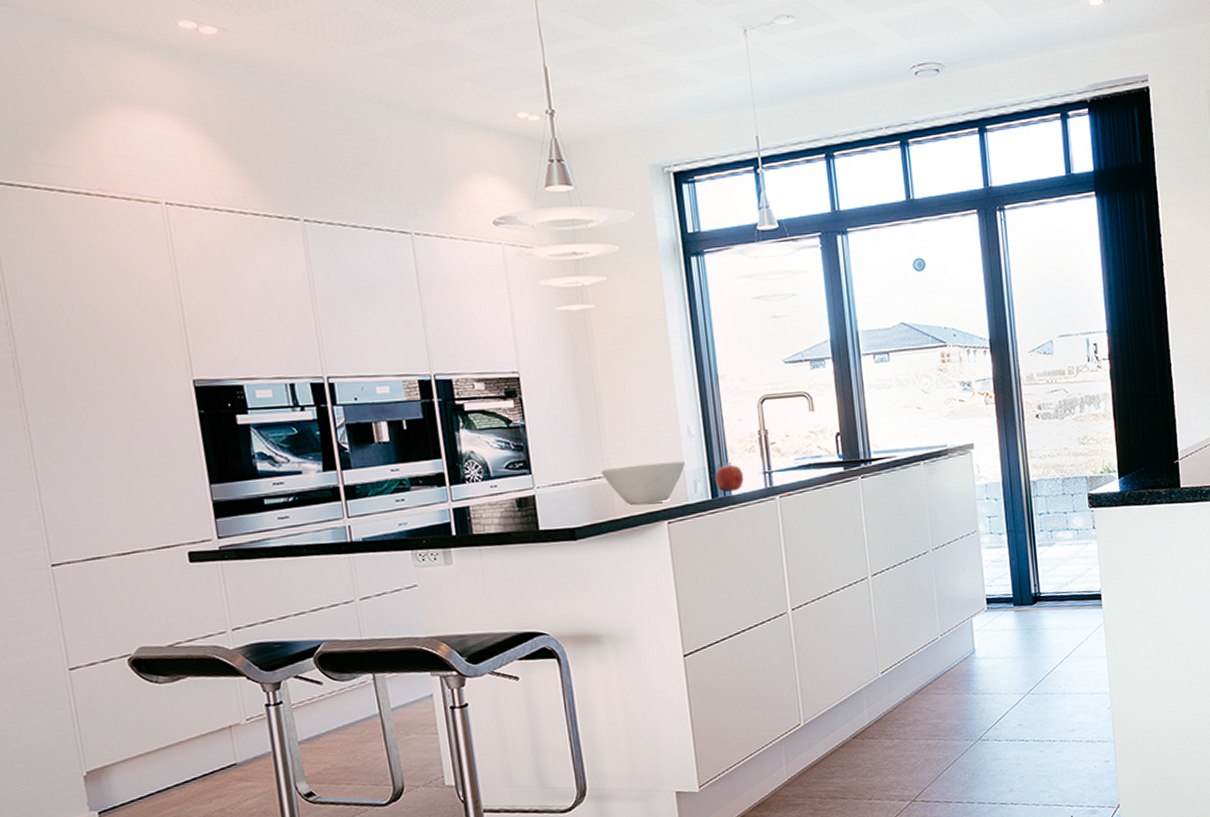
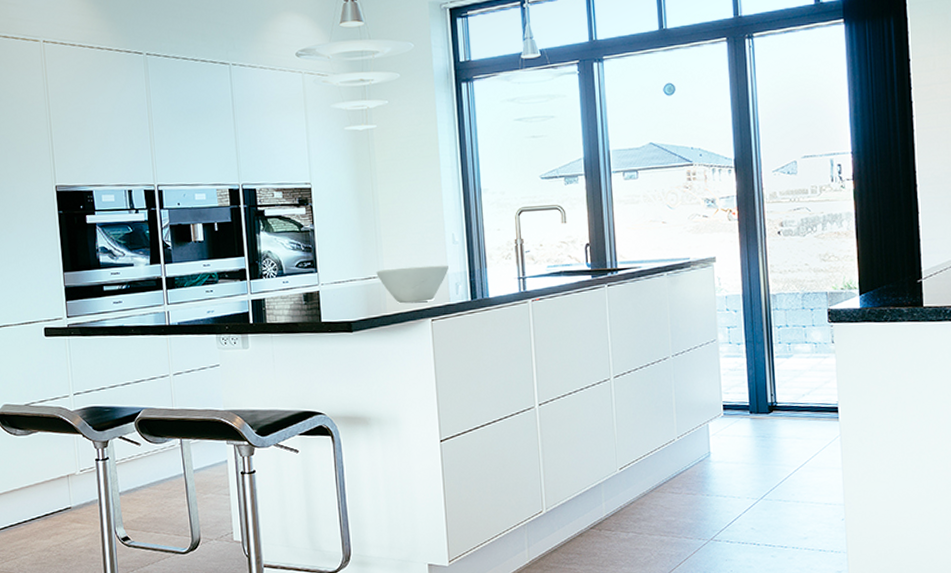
fruit: present [715,461,744,492] -> none [475,267,501,294]

